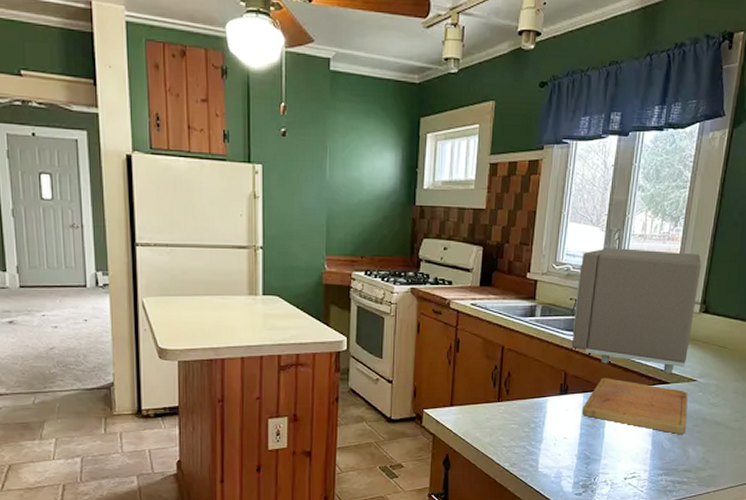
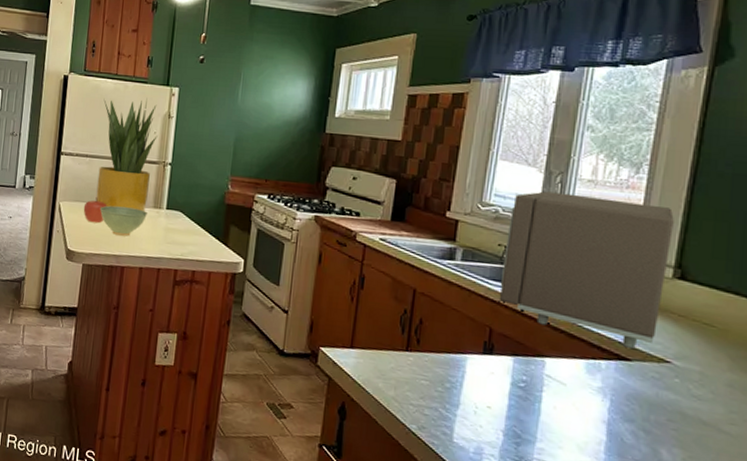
fruit: none [171,290,197,317] -> present [83,197,107,224]
planter: none [178,178,244,300] -> present [96,98,158,212]
bowl: none [189,297,242,327] -> present [99,205,147,237]
cutting board: present [582,378,688,435] -> none [511,341,659,430]

